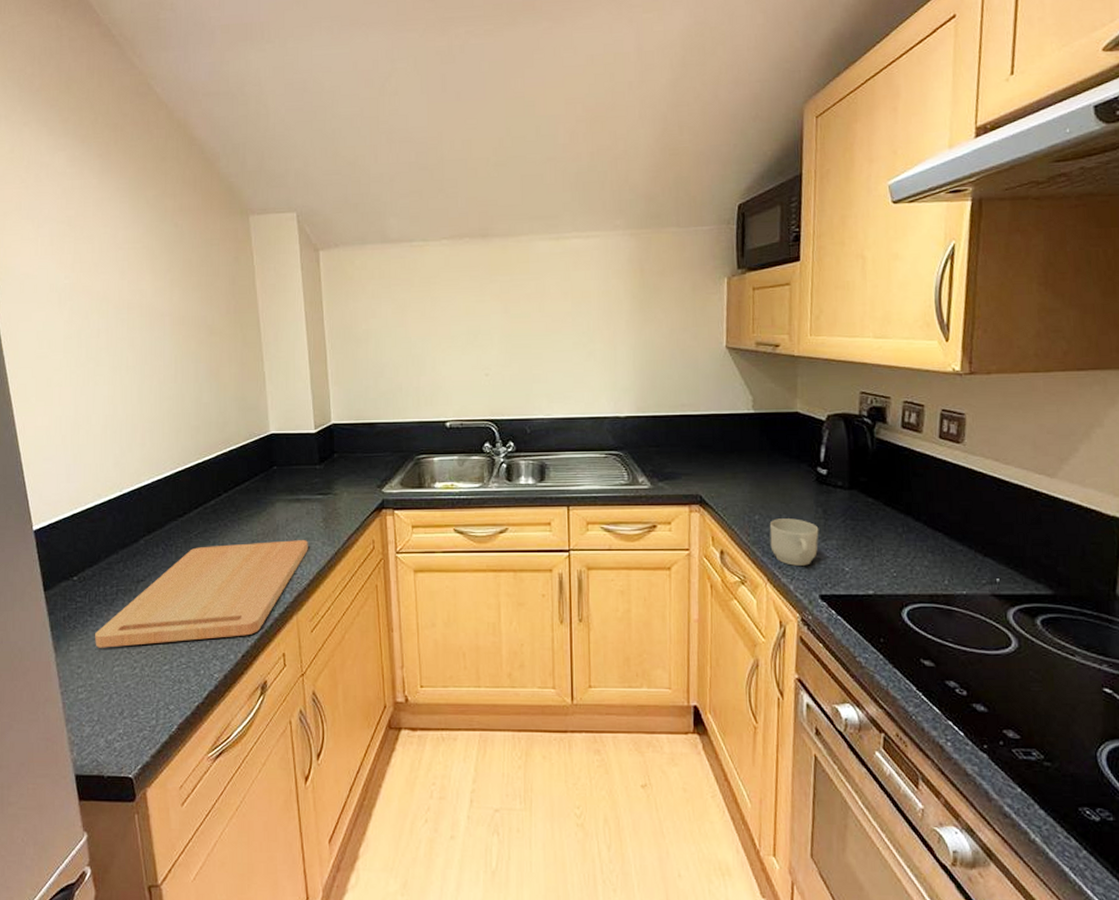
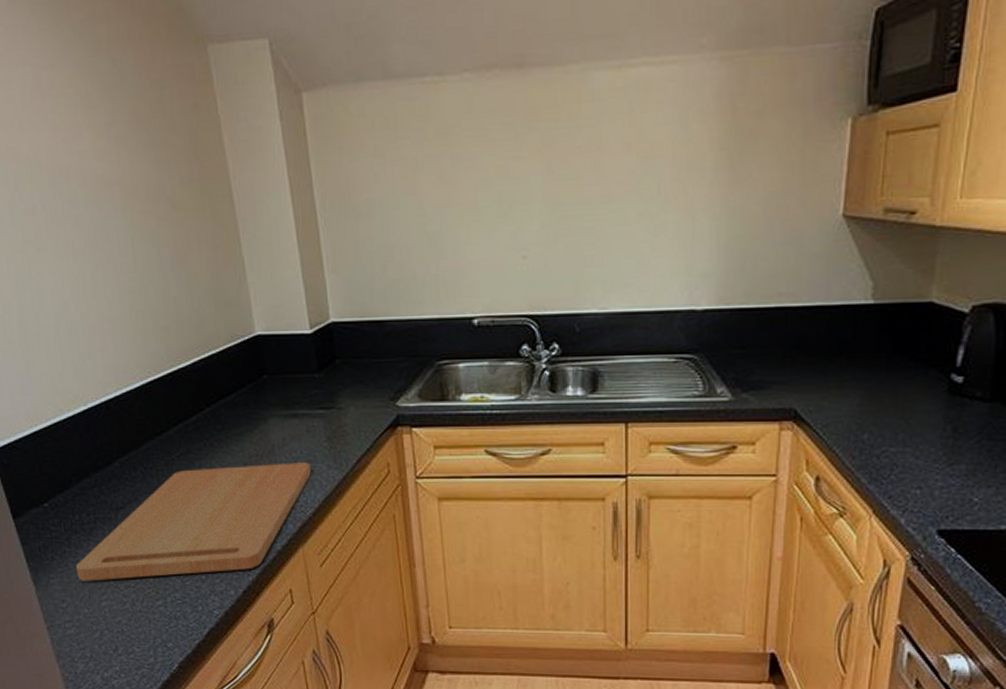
mug: present [769,518,819,566] -> none [880,438,945,495]

